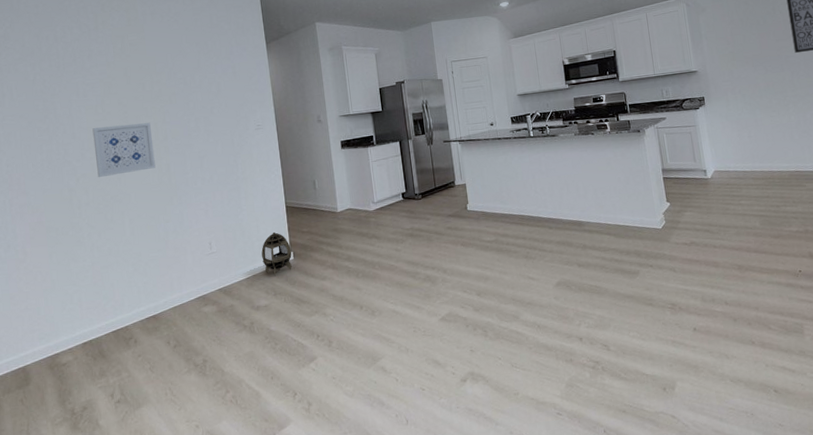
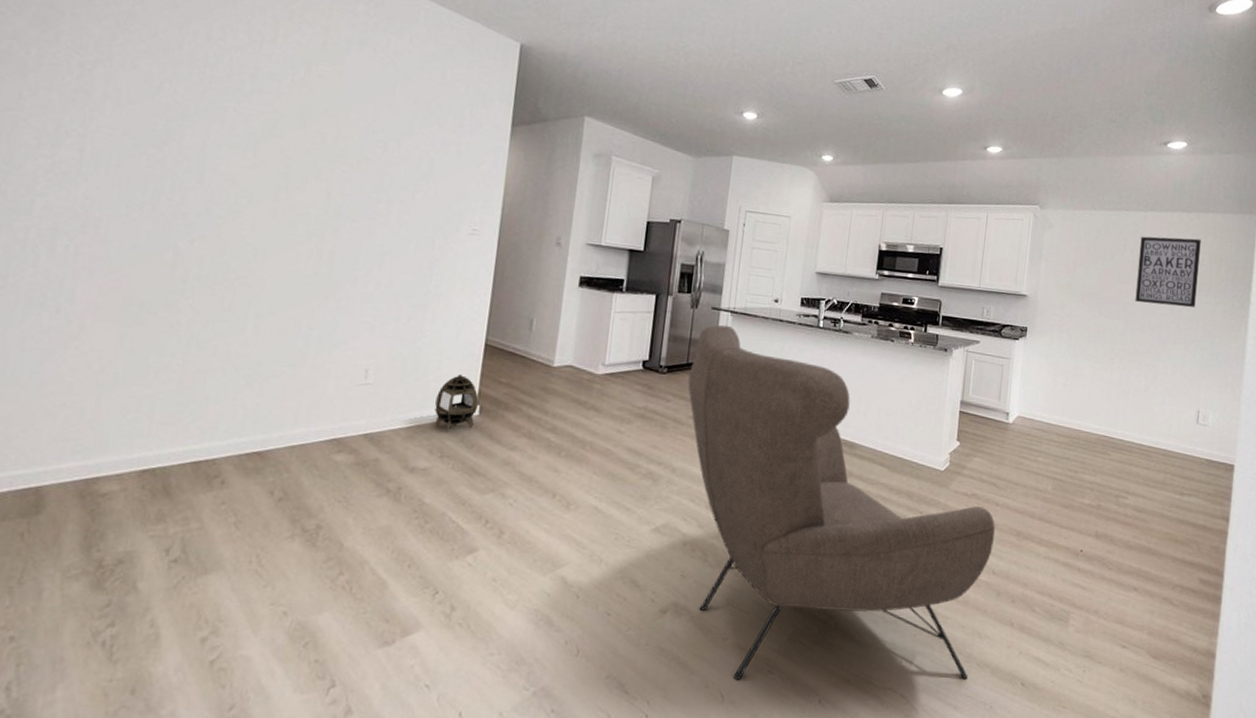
wall art: present [92,122,156,178] -> none [223,176,321,252]
chair: none [438,152,725,425] -> present [688,325,995,681]

